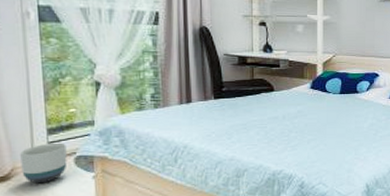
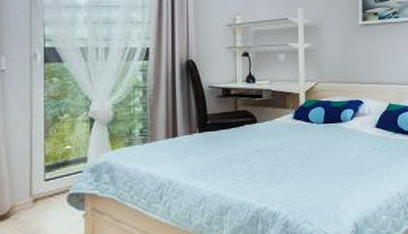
planter: present [20,142,68,184] -> none [20,180,61,222]

